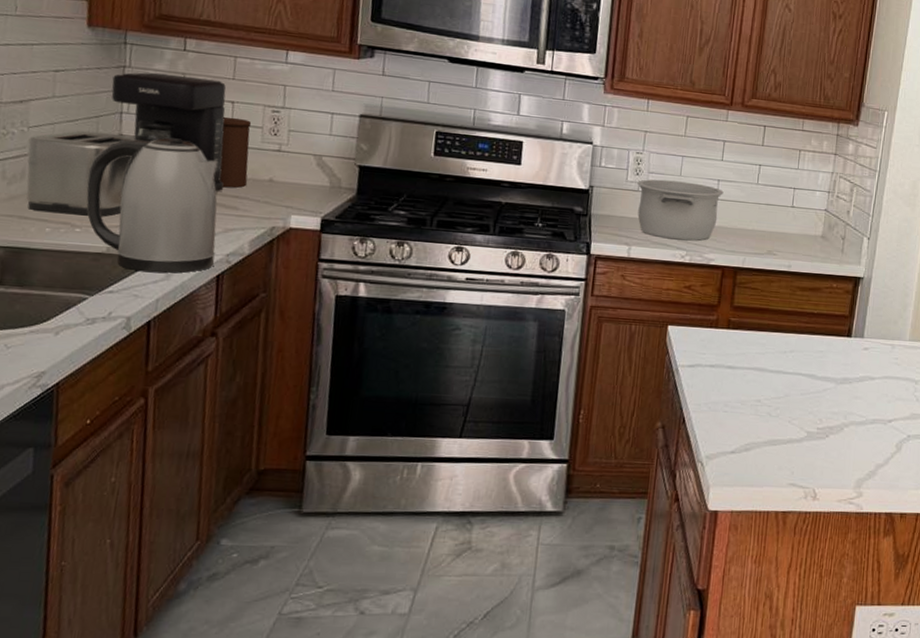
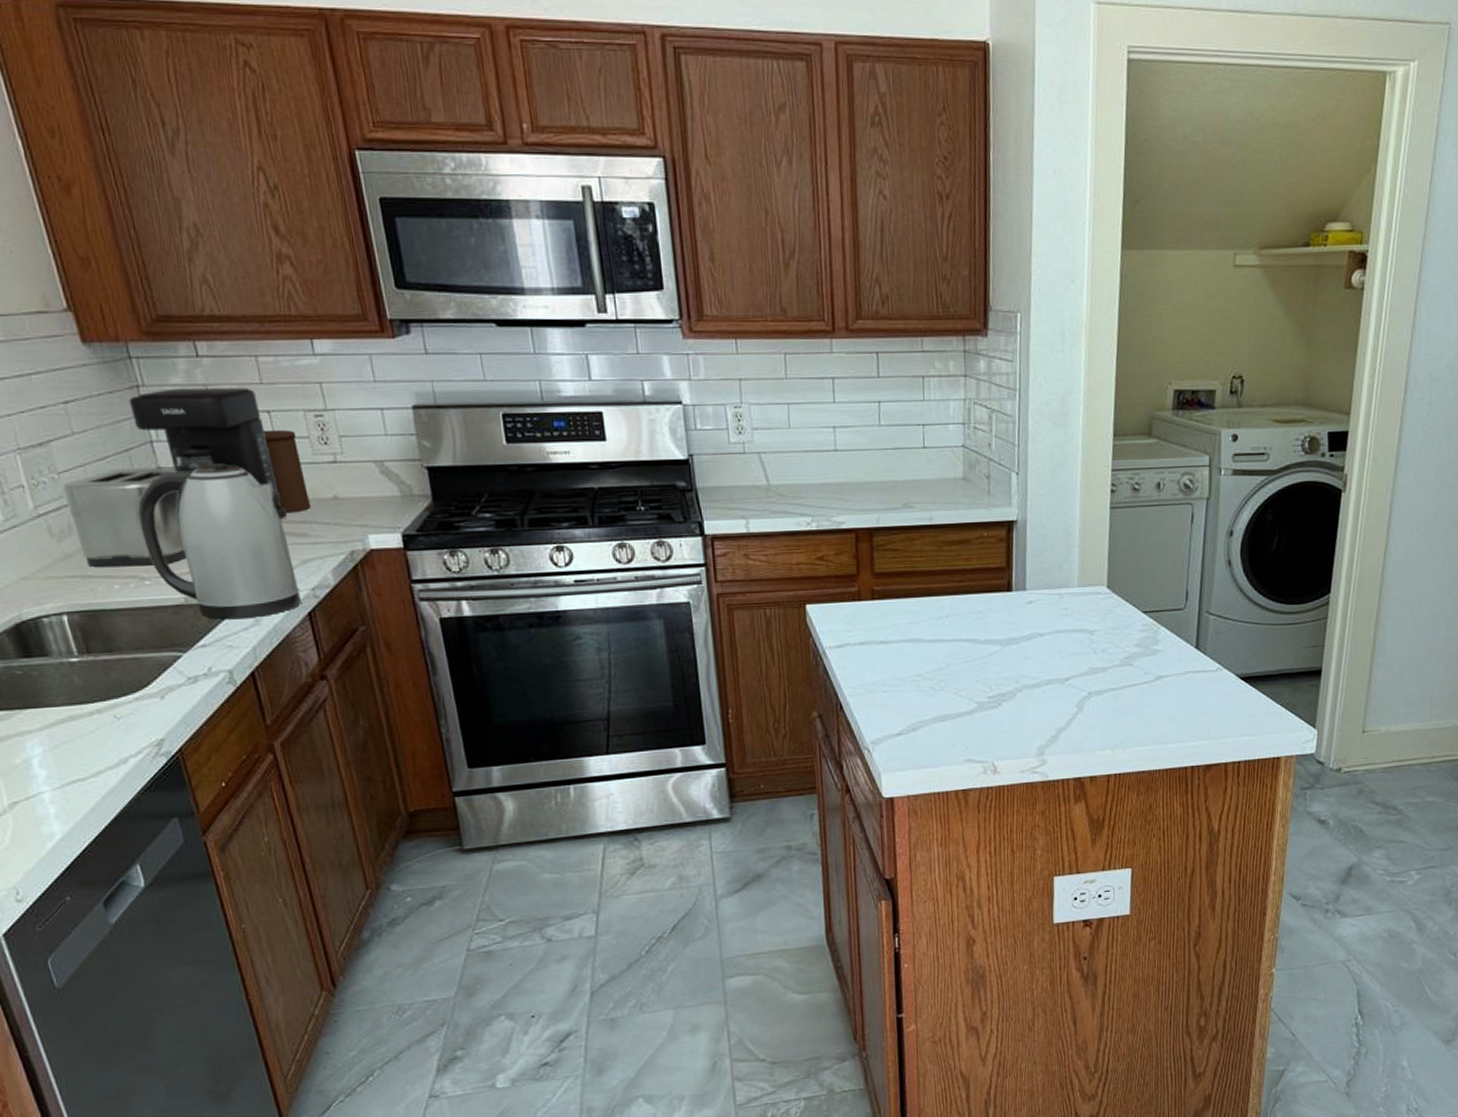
cooking pot: present [637,179,724,241] -> none [742,434,842,506]

